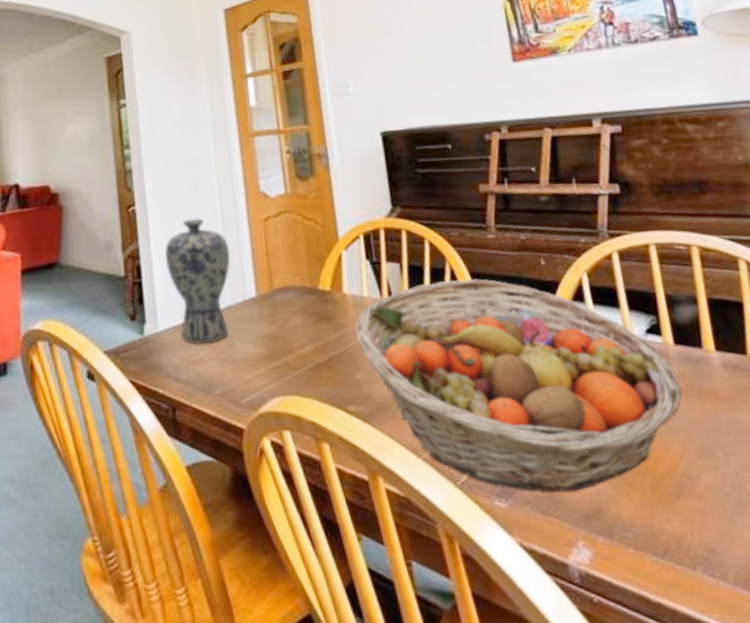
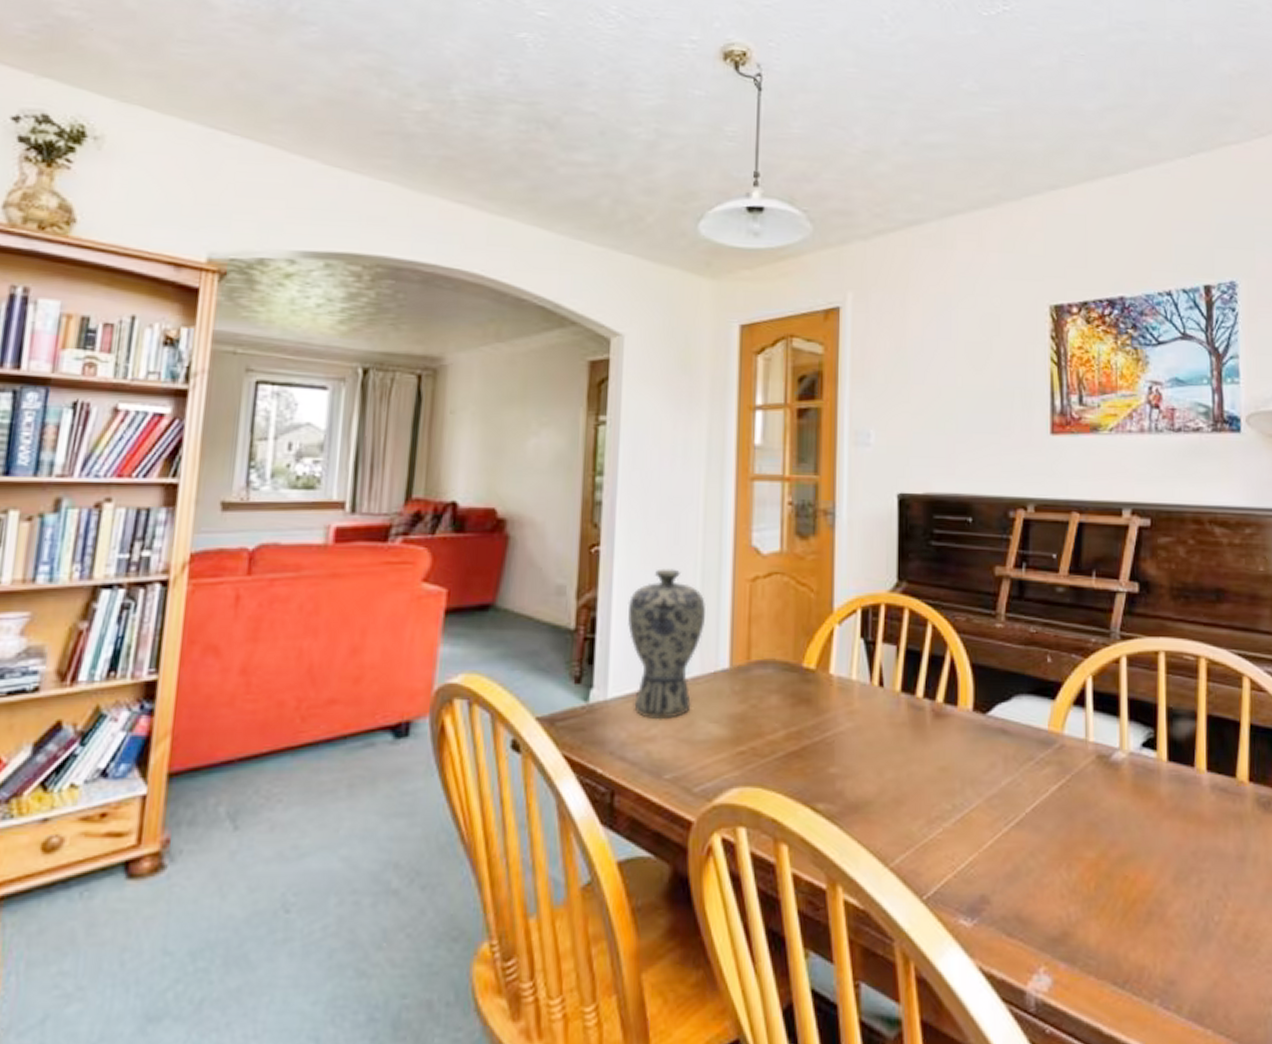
fruit basket: present [355,279,683,492] -> none [837,669,1168,913]

